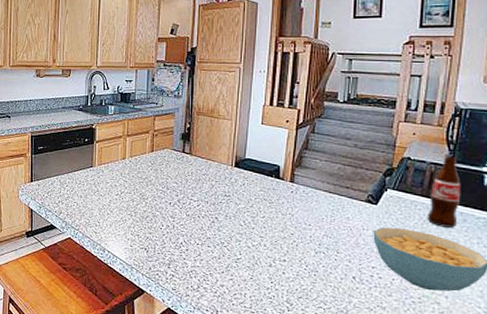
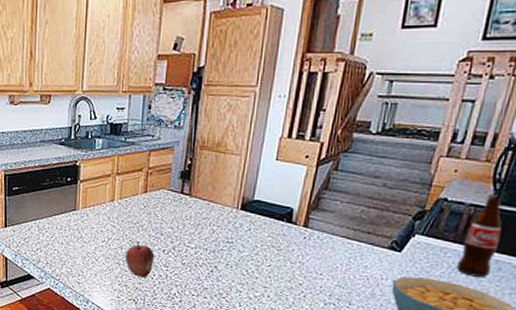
fruit: none [136,194,162,227] -> present [125,240,155,277]

